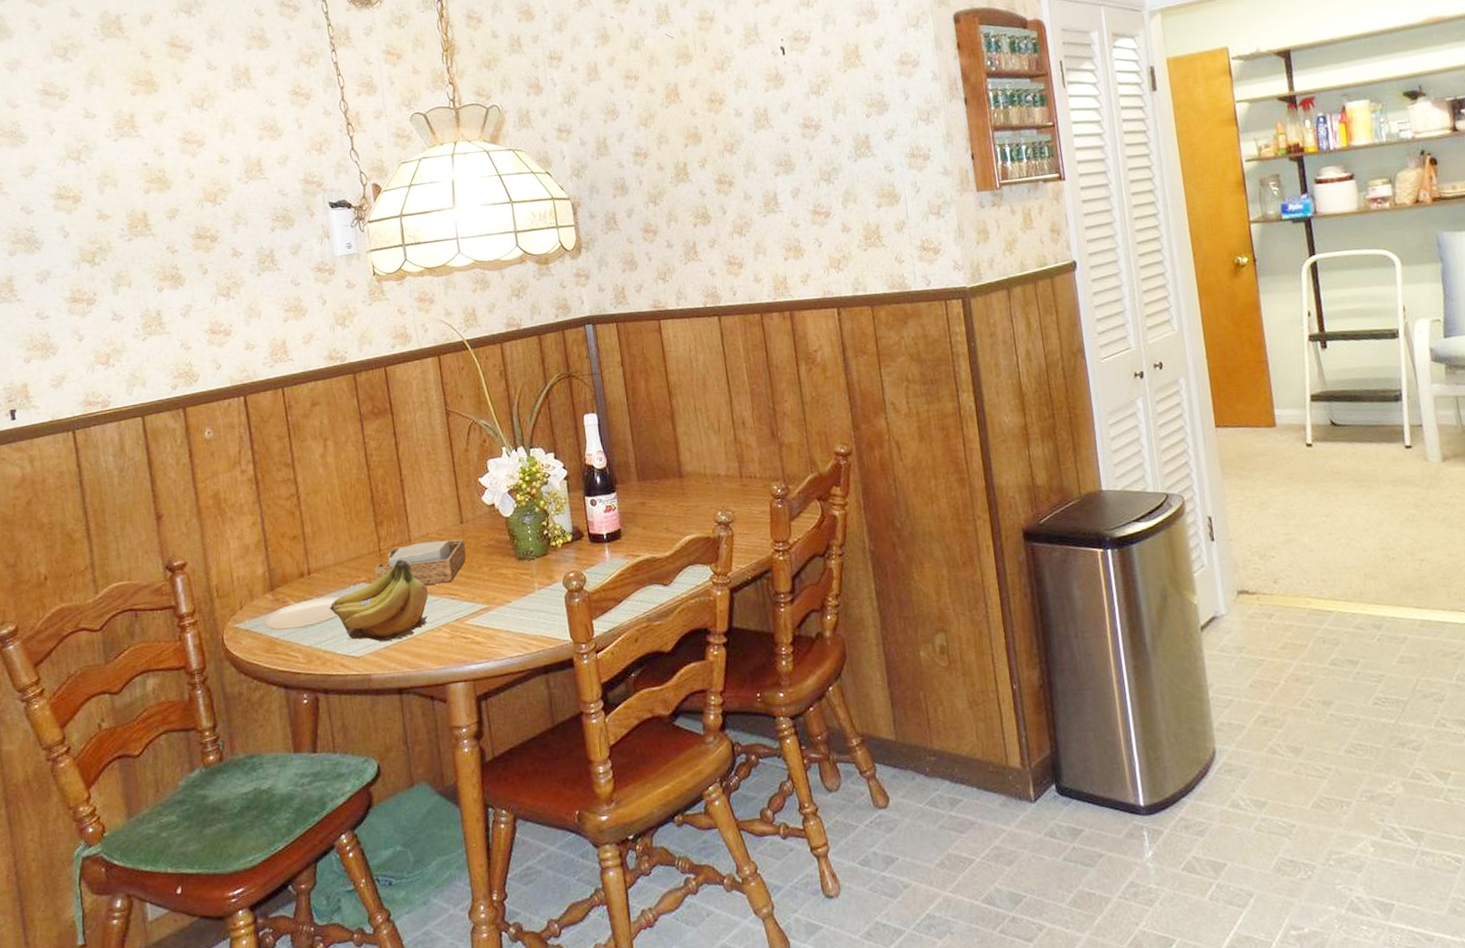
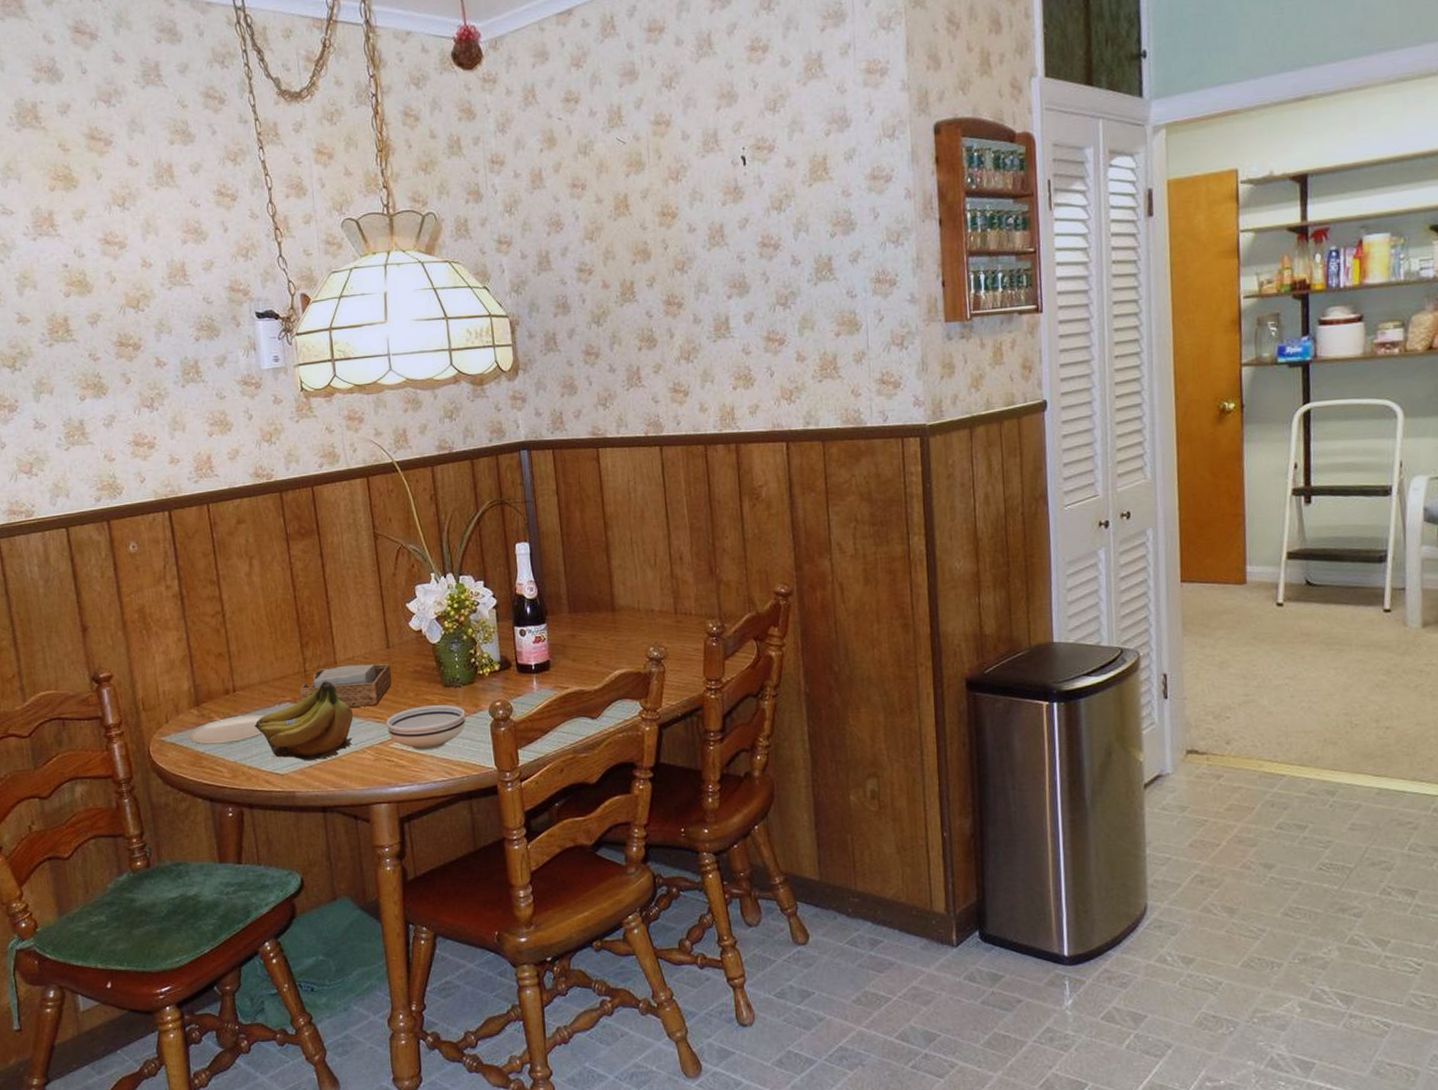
bowl: none [461,578,541,626] -> present [386,705,466,750]

